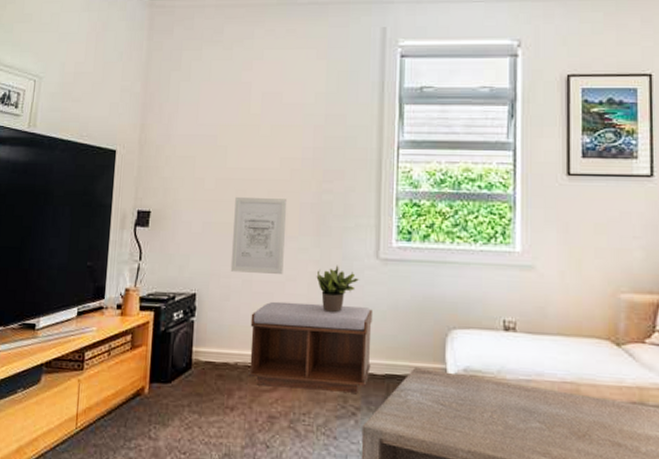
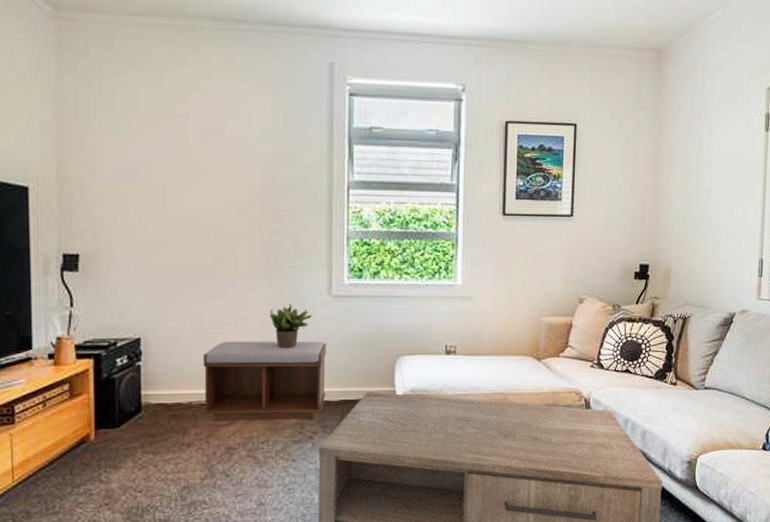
wall art: present [230,196,288,274] -> none [177,237,236,314]

